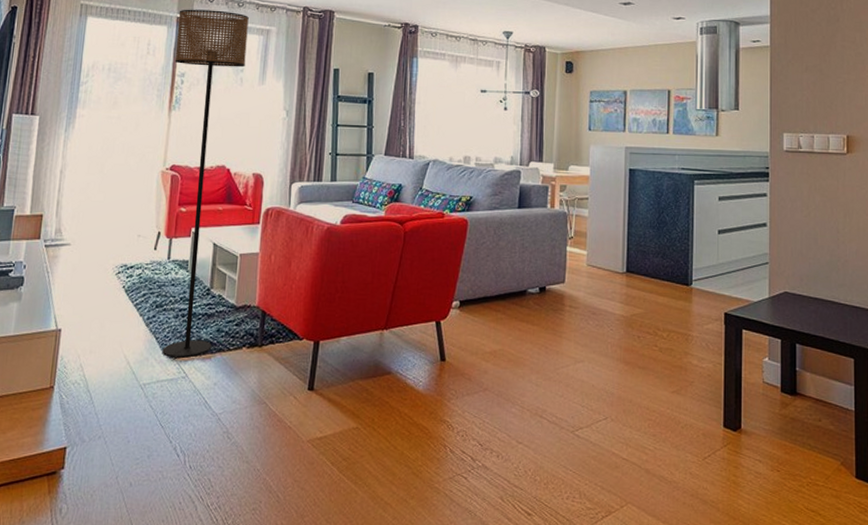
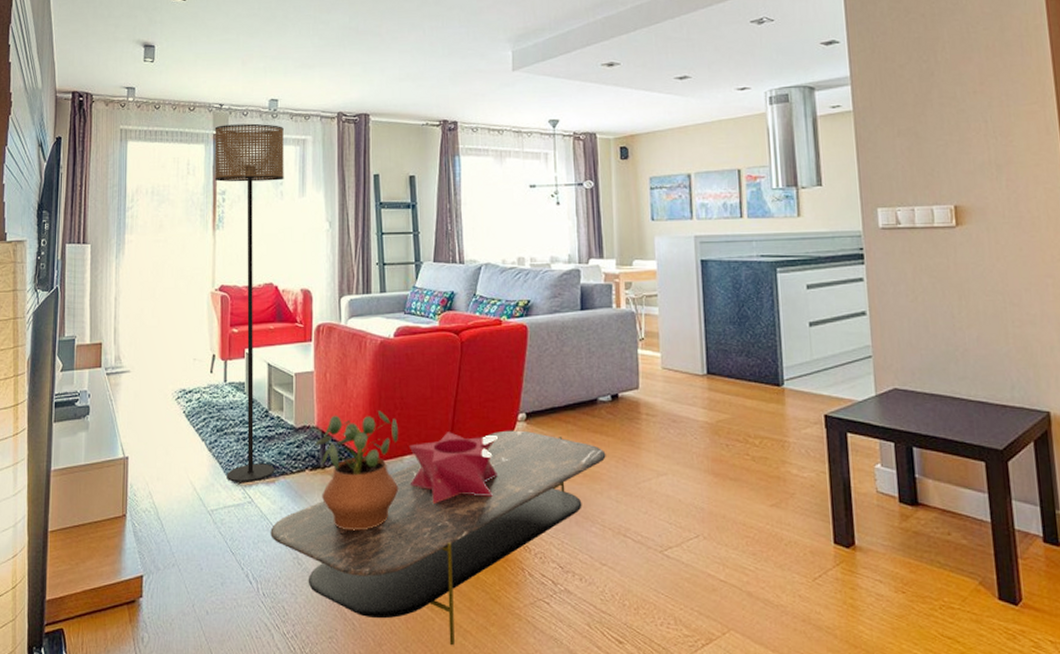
coffee table: none [202,316,530,518] -> present [270,430,606,646]
potted plant: none [253,293,338,407] -> present [314,411,399,530]
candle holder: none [344,316,431,383] -> present [409,432,498,503]

